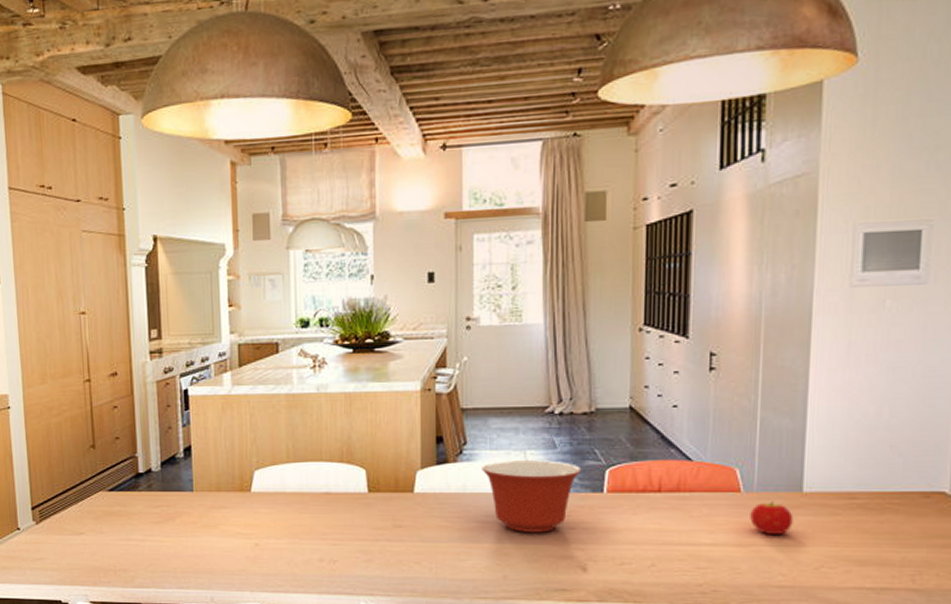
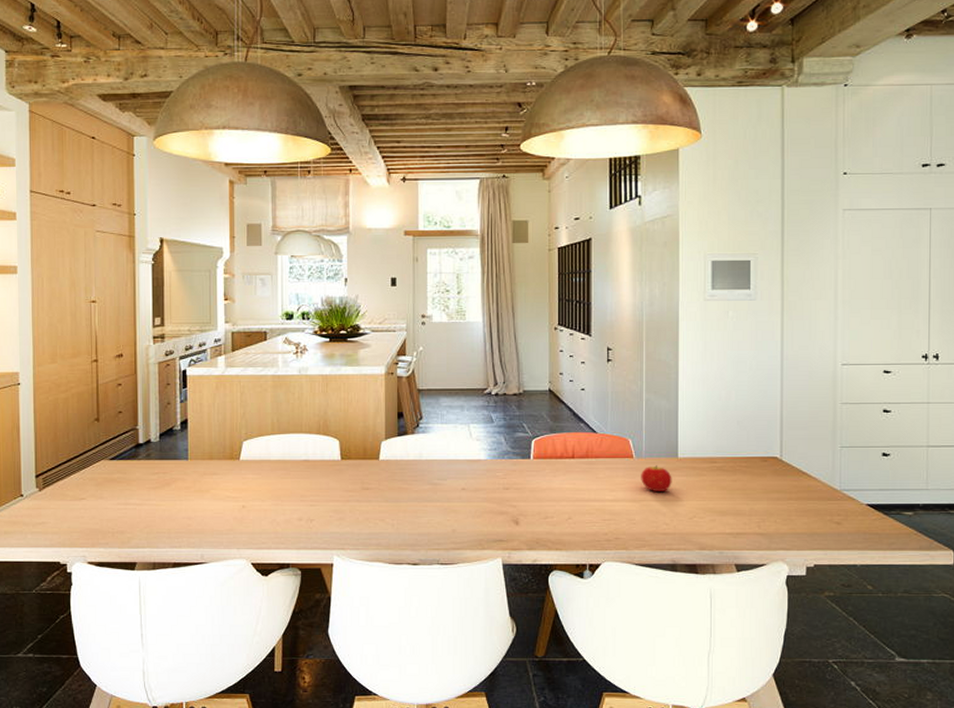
mixing bowl: present [482,460,582,533] -> none [434,432,514,492]

